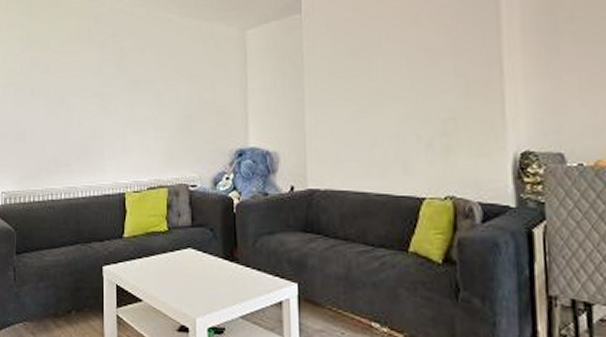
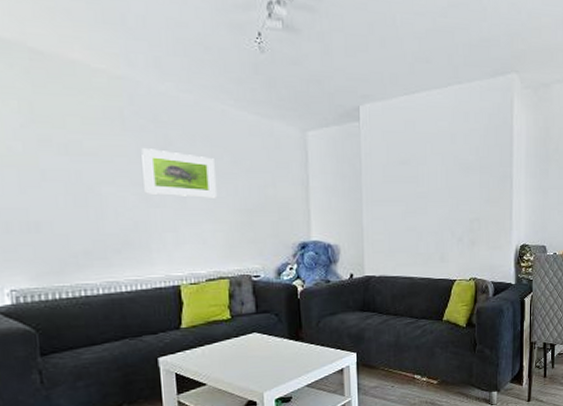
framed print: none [102,61,160,105] -> present [141,148,216,198]

